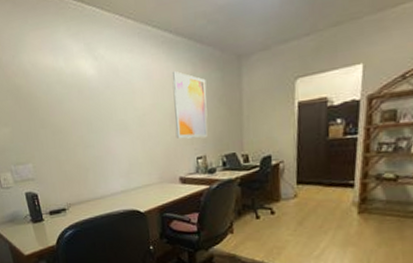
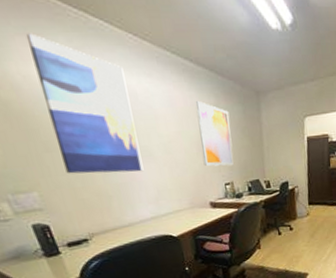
wall art: none [37,27,118,148] -> present [26,33,144,174]

